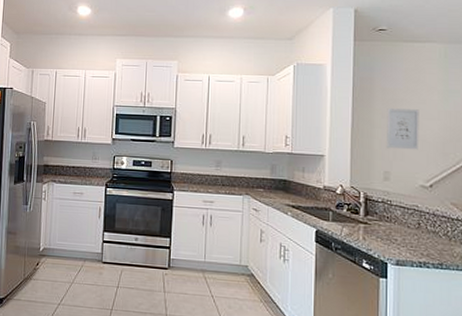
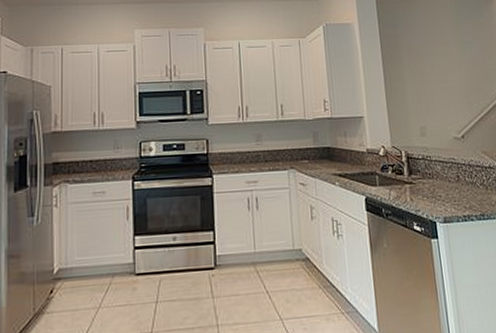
wall art: present [387,108,419,150] -> none [414,62,447,104]

